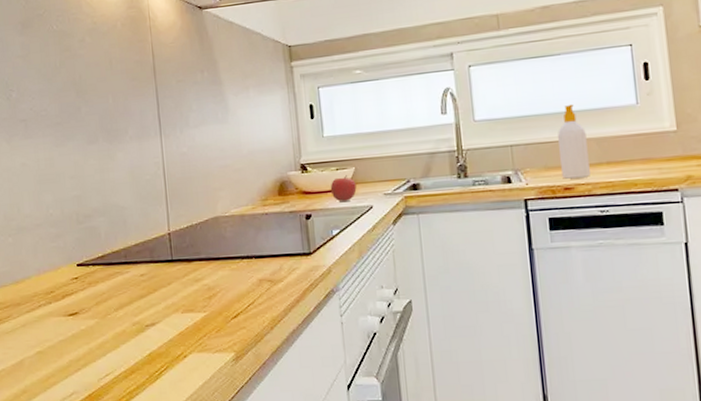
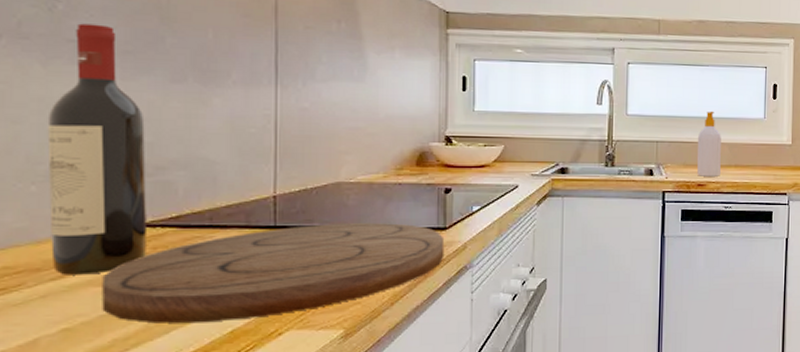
wine bottle: none [14,104,85,308] -> present [47,23,147,275]
cutting board: none [58,251,312,347] -> present [102,223,445,324]
fruit: present [330,175,357,203] -> none [475,152,504,179]

